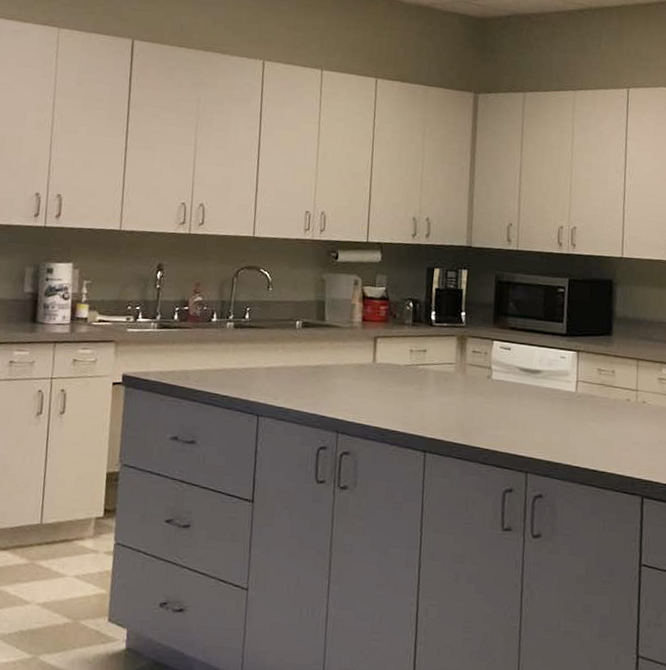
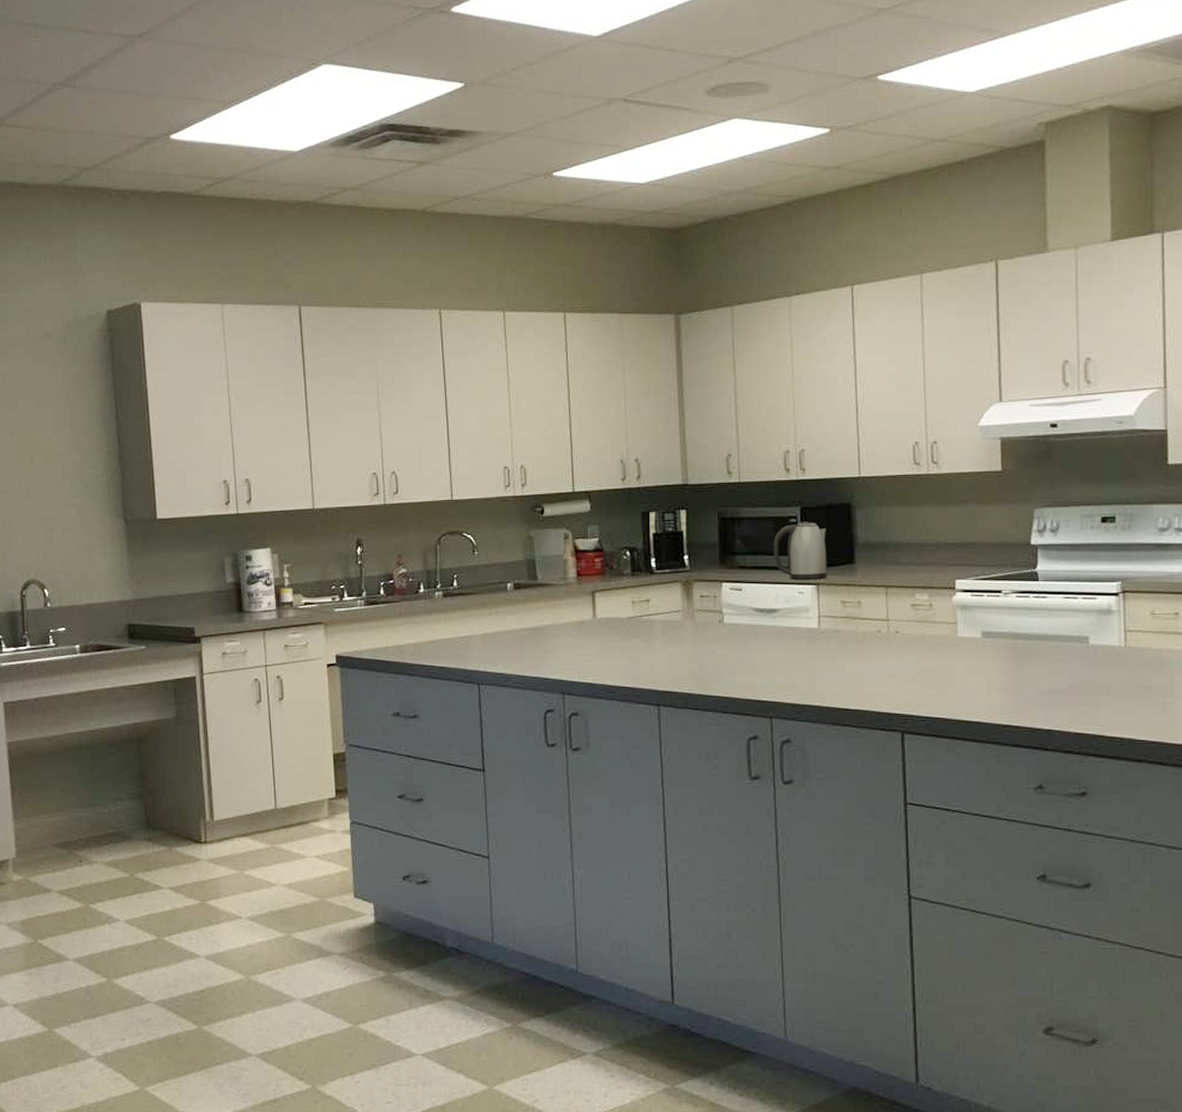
kettle: none [541,292,590,347] -> present [774,522,827,580]

